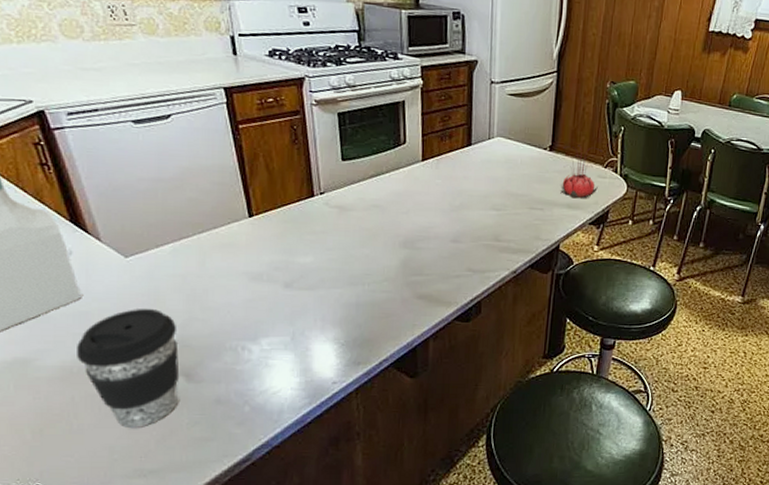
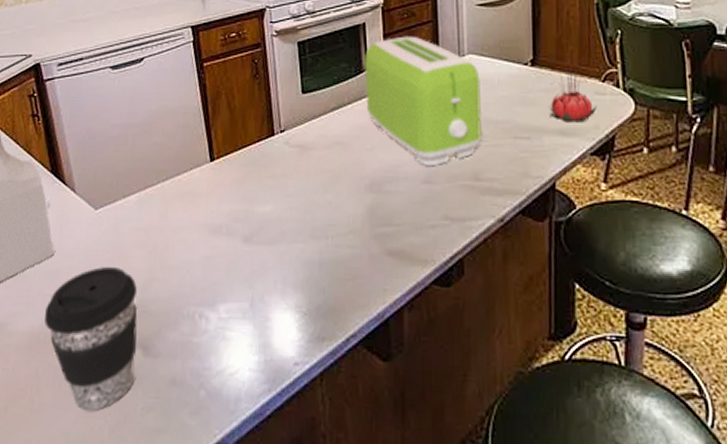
toaster: none [402,116,506,229] -> present [365,36,481,167]

